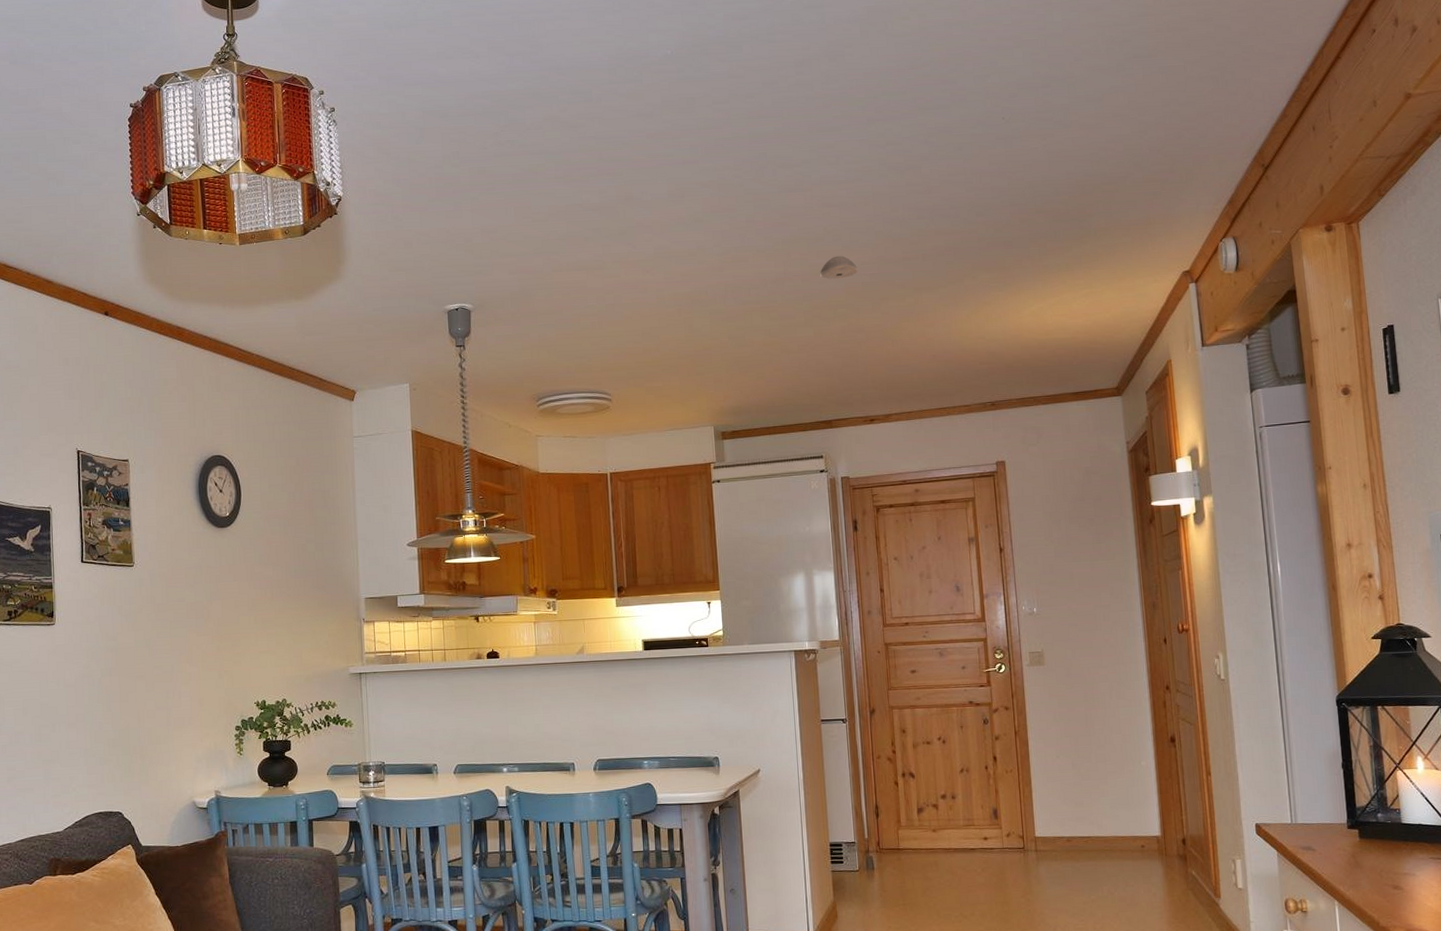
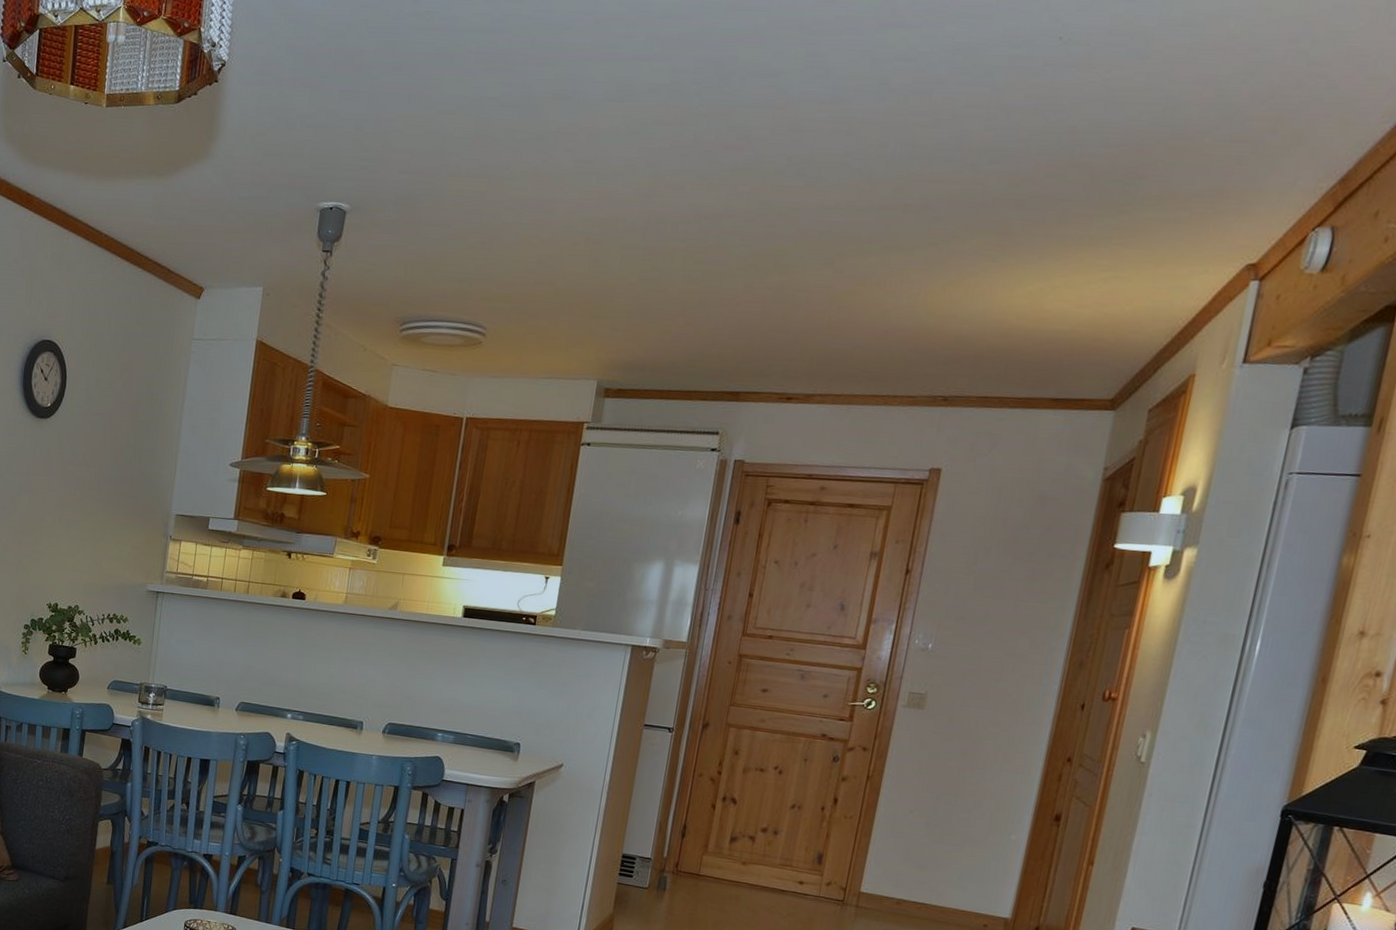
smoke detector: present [820,255,859,280] -> none [769,194,819,224]

